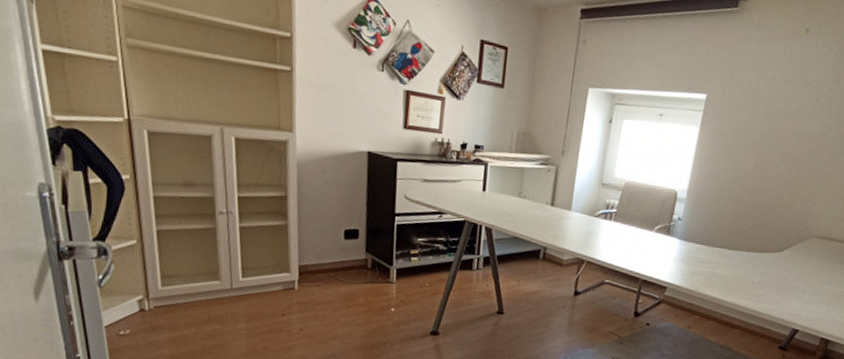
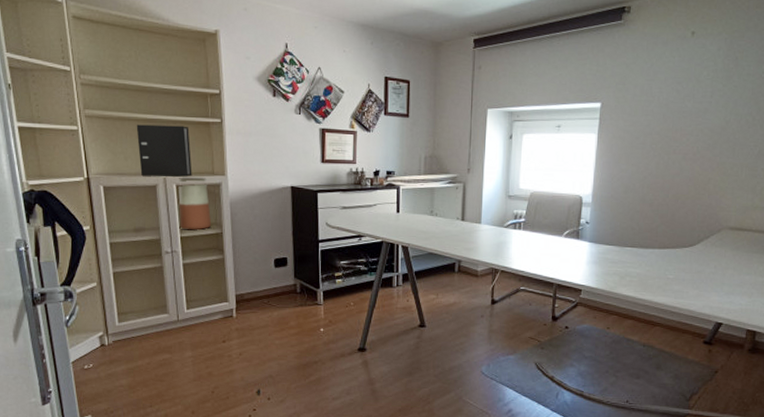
binder: none [189,62,255,130] -> present [136,124,192,177]
vase: none [237,130,275,191] -> present [178,177,212,231]

